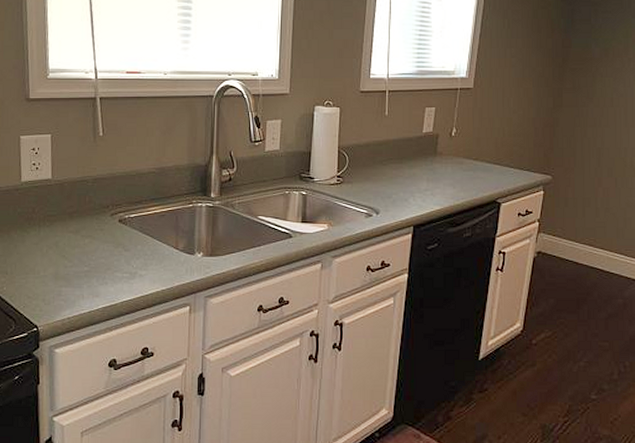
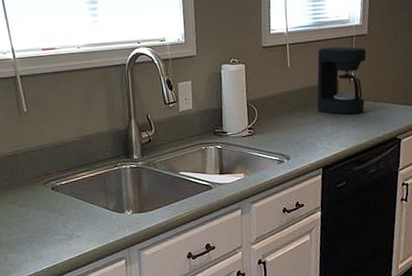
coffee maker: none [413,98,470,172] -> present [316,46,366,115]

